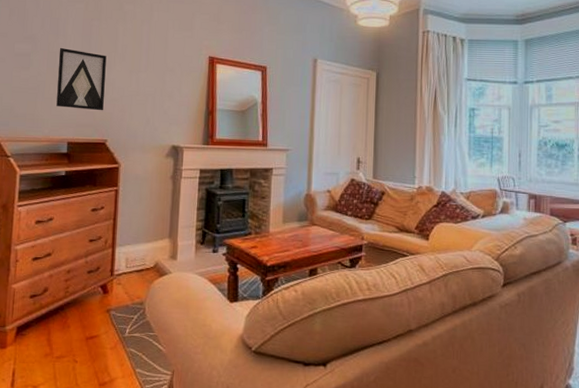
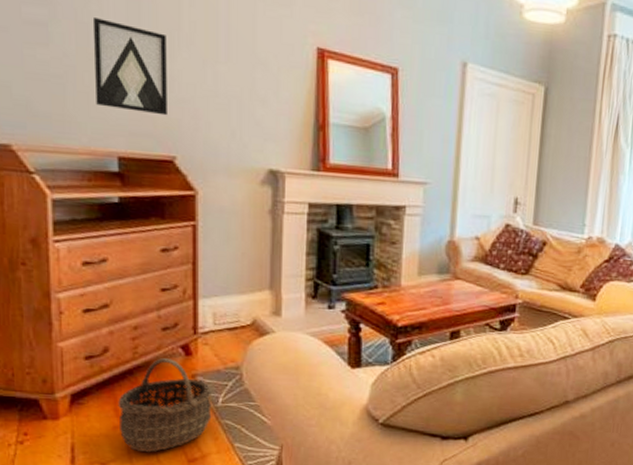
wicker basket: none [50,296,121,377] -> present [118,358,212,453]

